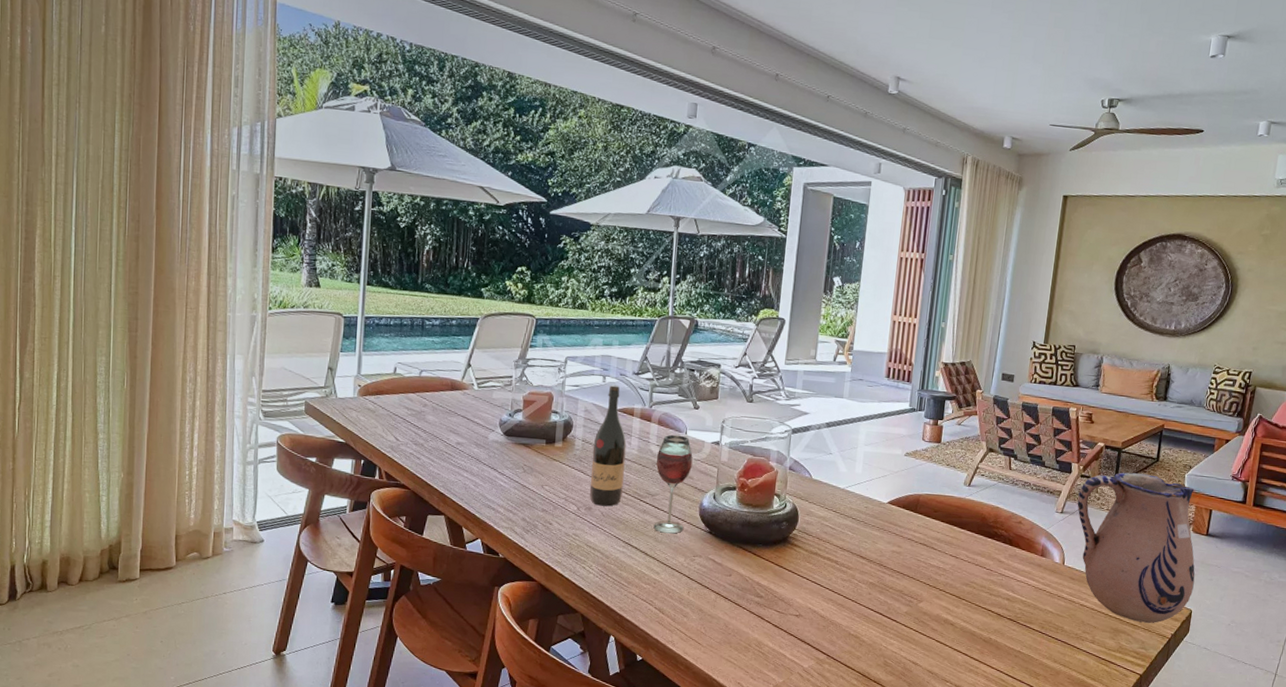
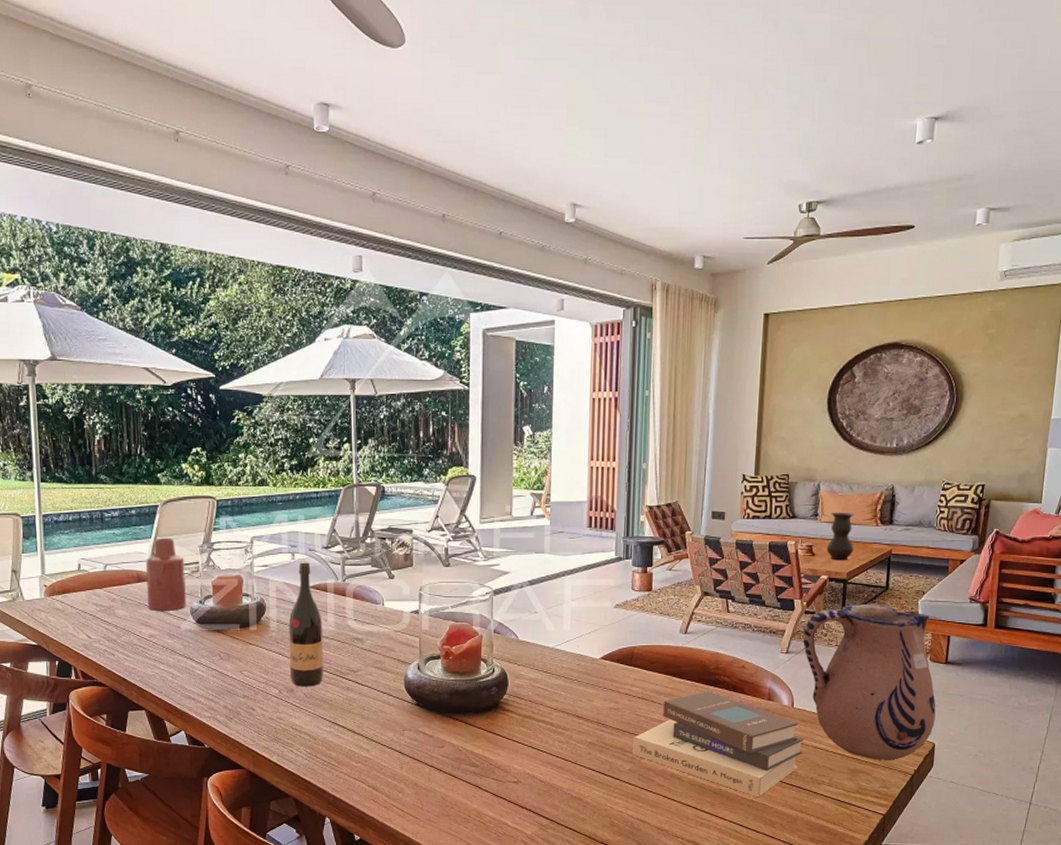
vase: none [458,349,499,421] -> present [146,537,186,611]
wineglass: present [653,434,693,534] -> none [355,607,392,709]
books: none [910,542,1071,649] -> present [633,691,804,798]
vase: none [1104,384,1133,430] -> present [826,512,855,560]

